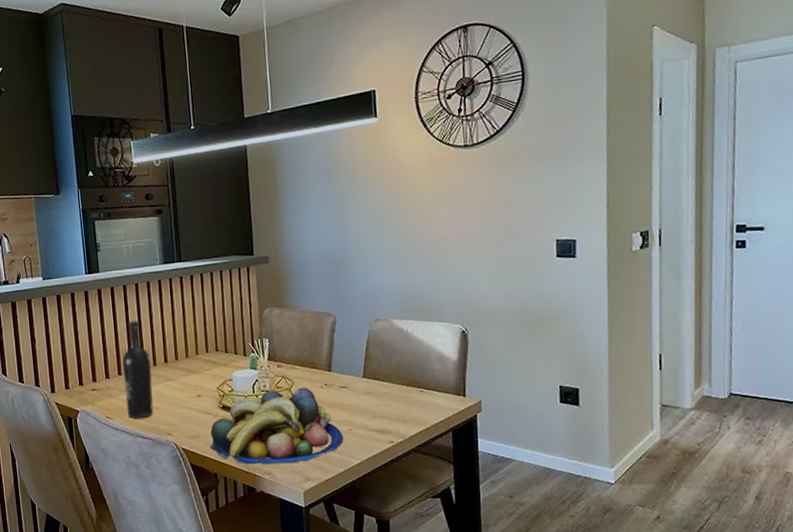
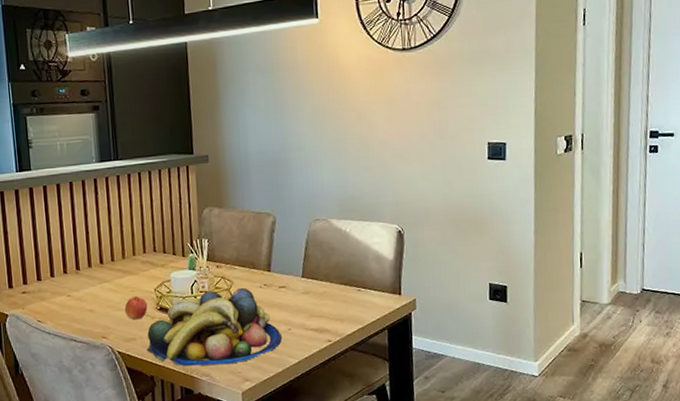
wine bottle: present [122,319,154,419] -> none [55,219,88,323]
apple: none [188,395,211,418] -> present [124,296,148,320]

